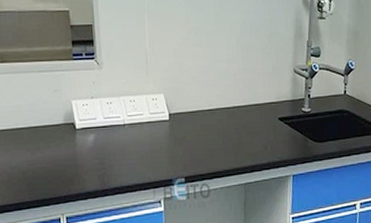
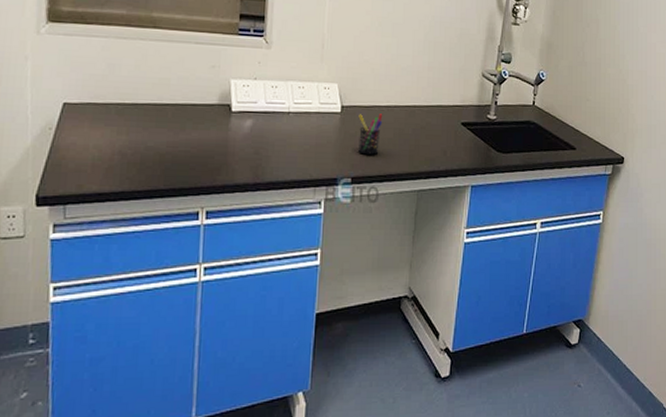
pen holder: none [185,117,207,156] -> present [358,114,383,155]

